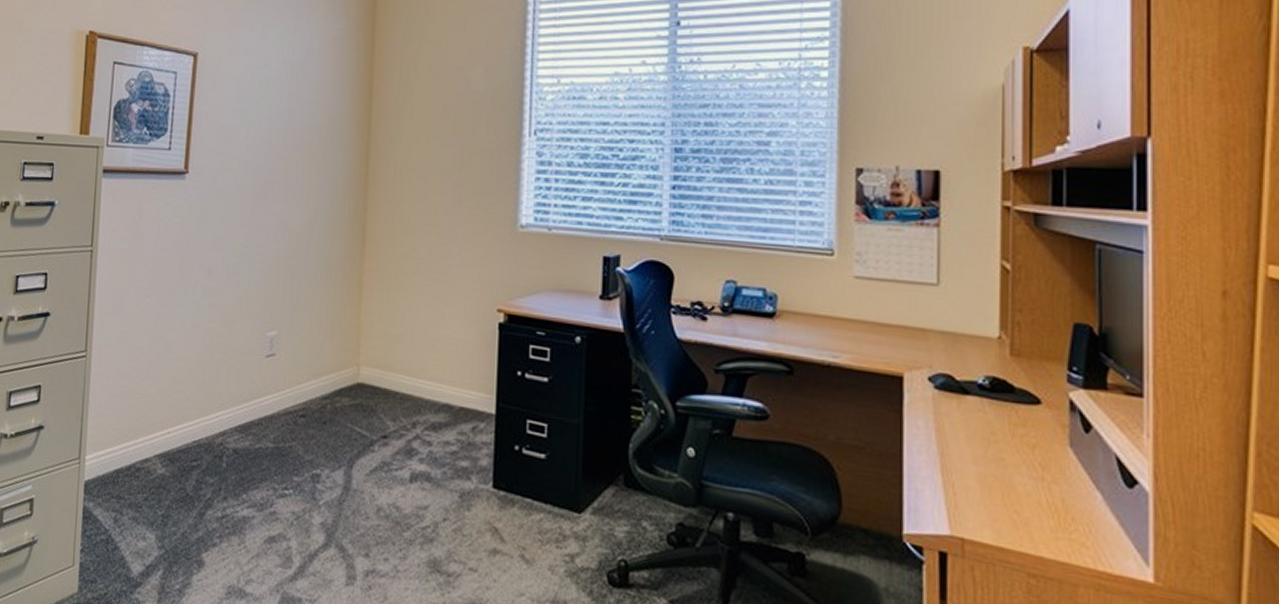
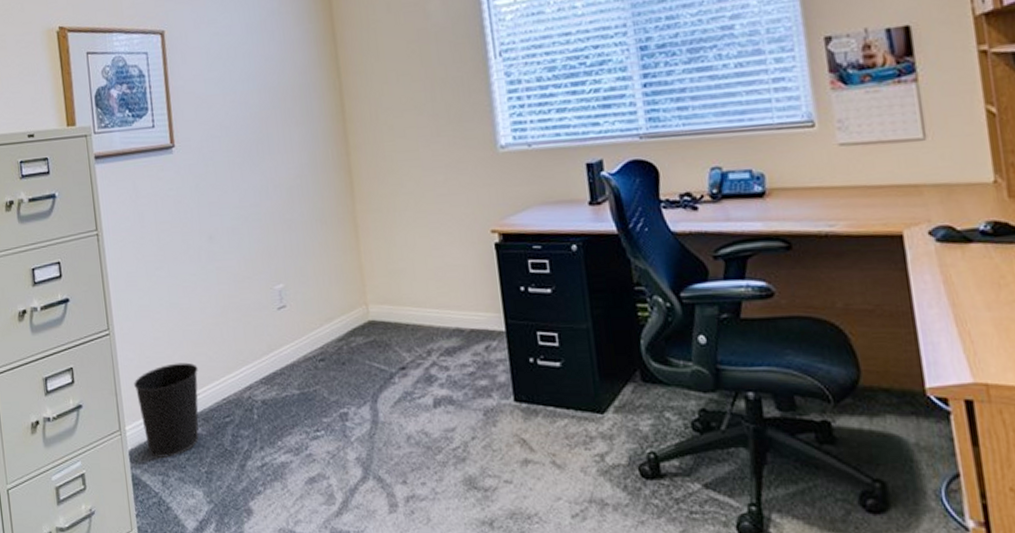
wastebasket: none [102,396,173,495] -> present [134,362,199,458]

